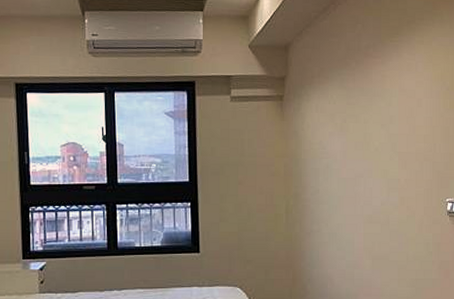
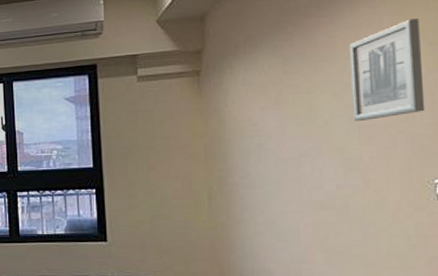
wall art: none [395,67,443,149] -> present [350,18,425,122]

